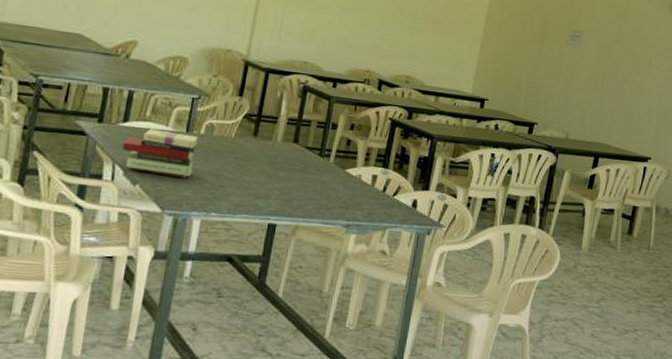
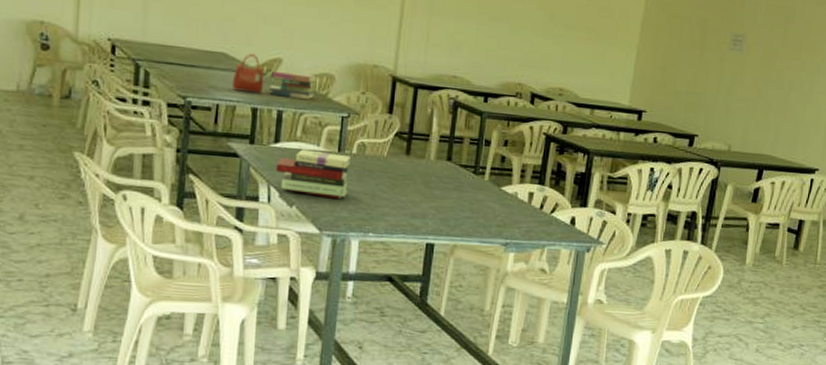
handbag: none [85,35,118,74] -> present [231,53,264,93]
books: none [122,51,170,81] -> present [269,69,316,99]

